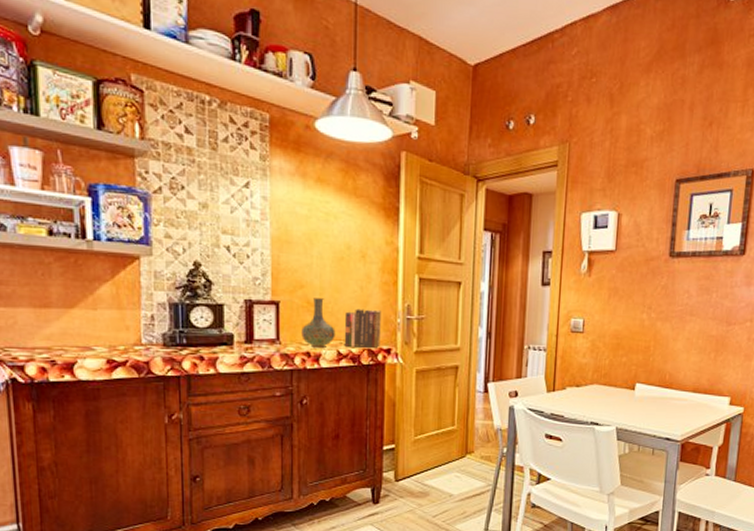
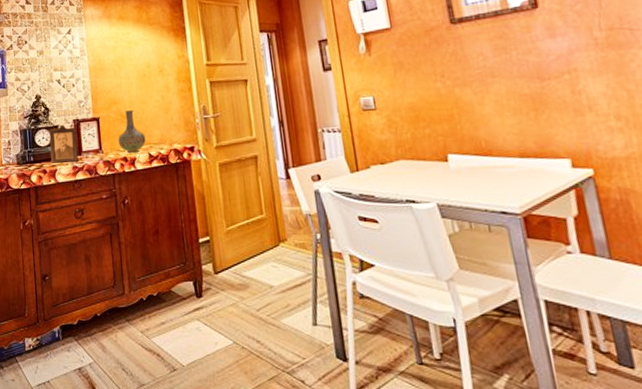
photo frame: none [210,303,249,352] -> present [49,124,79,164]
books: present [344,308,381,349] -> none [151,113,184,150]

